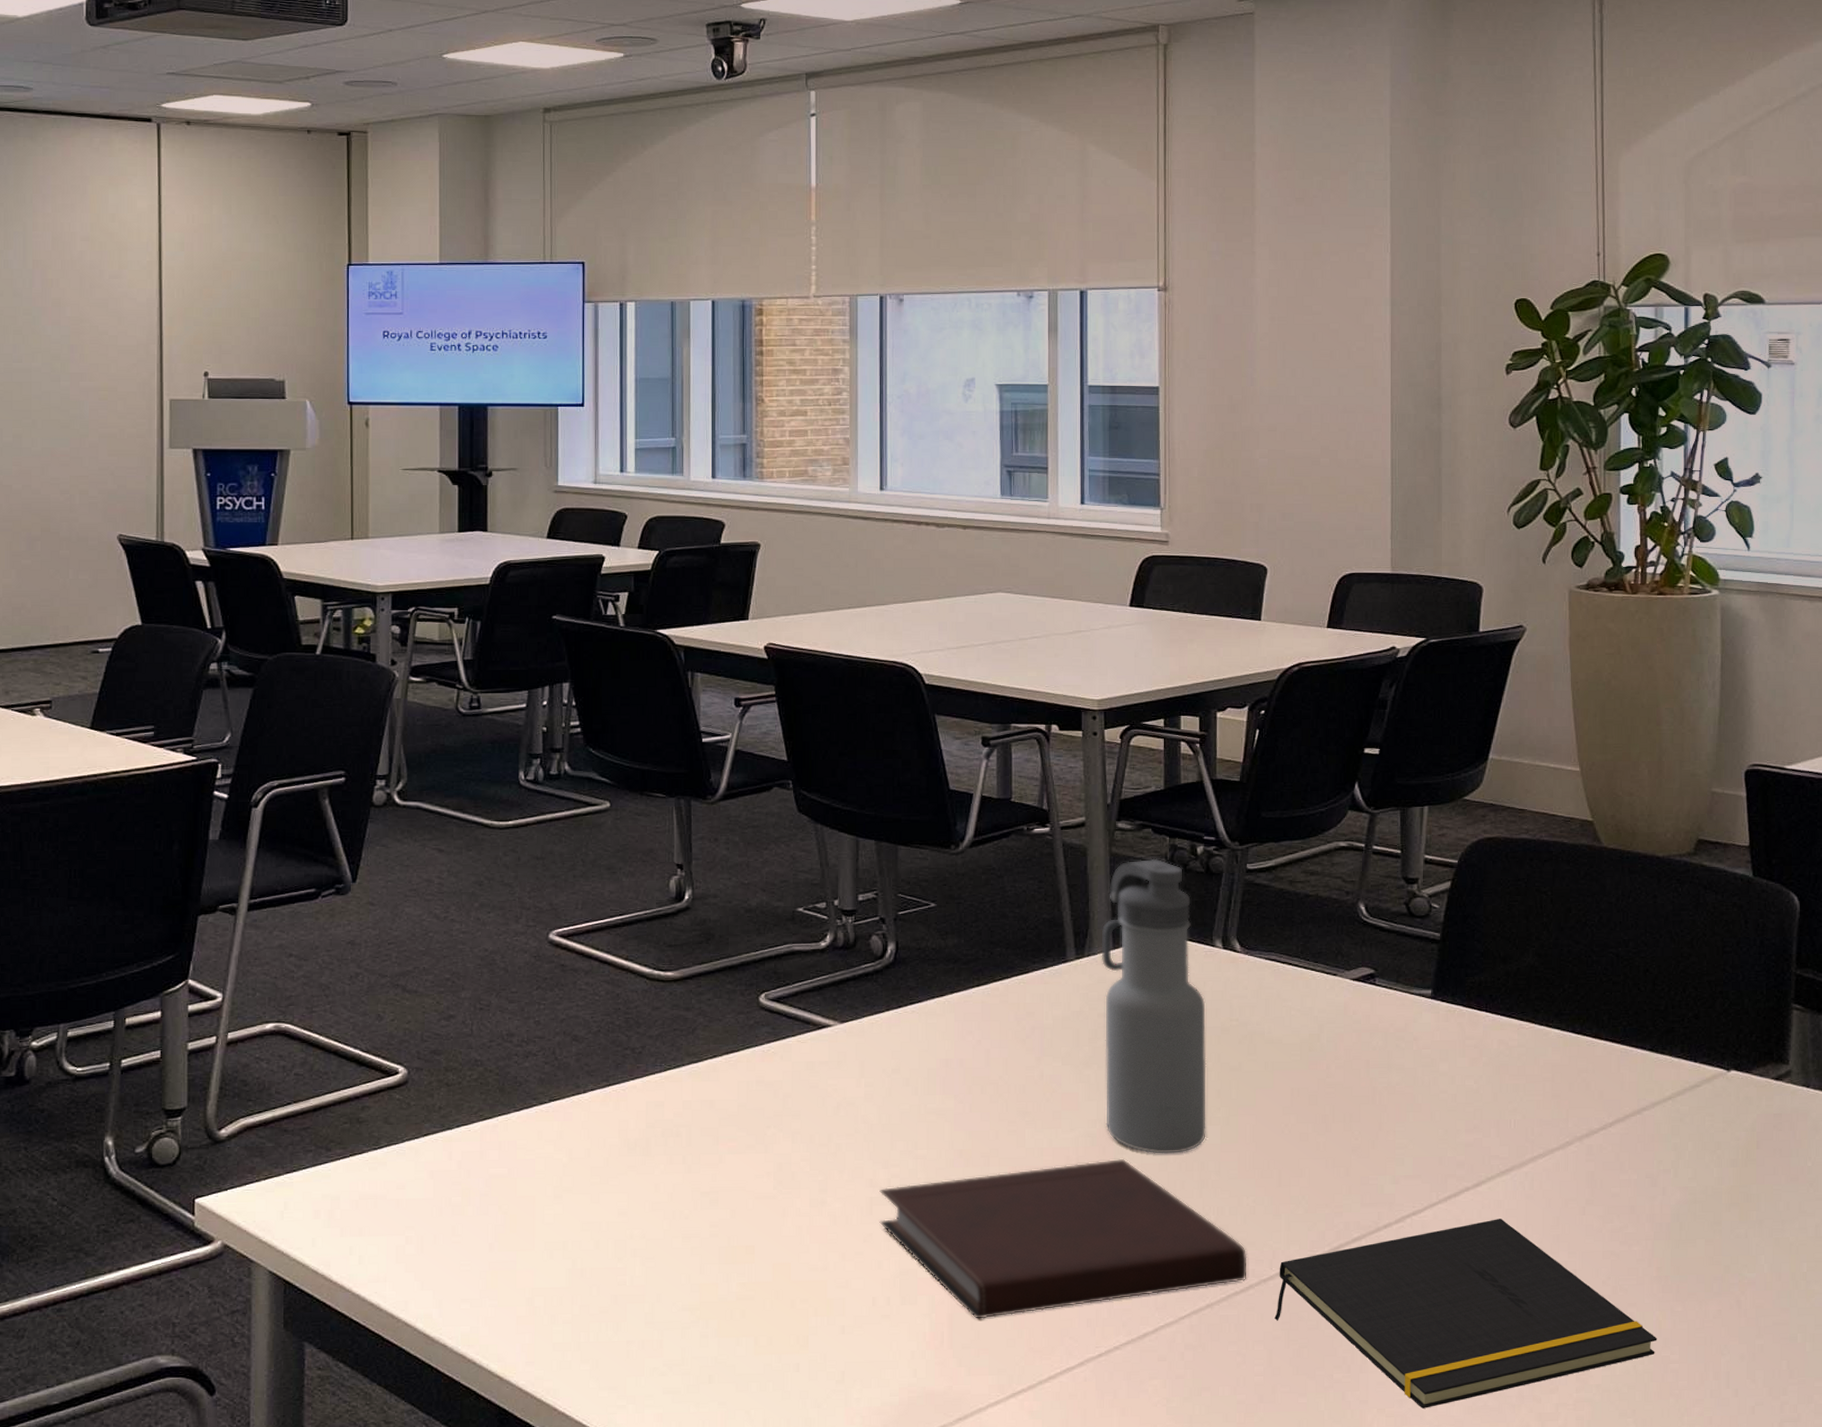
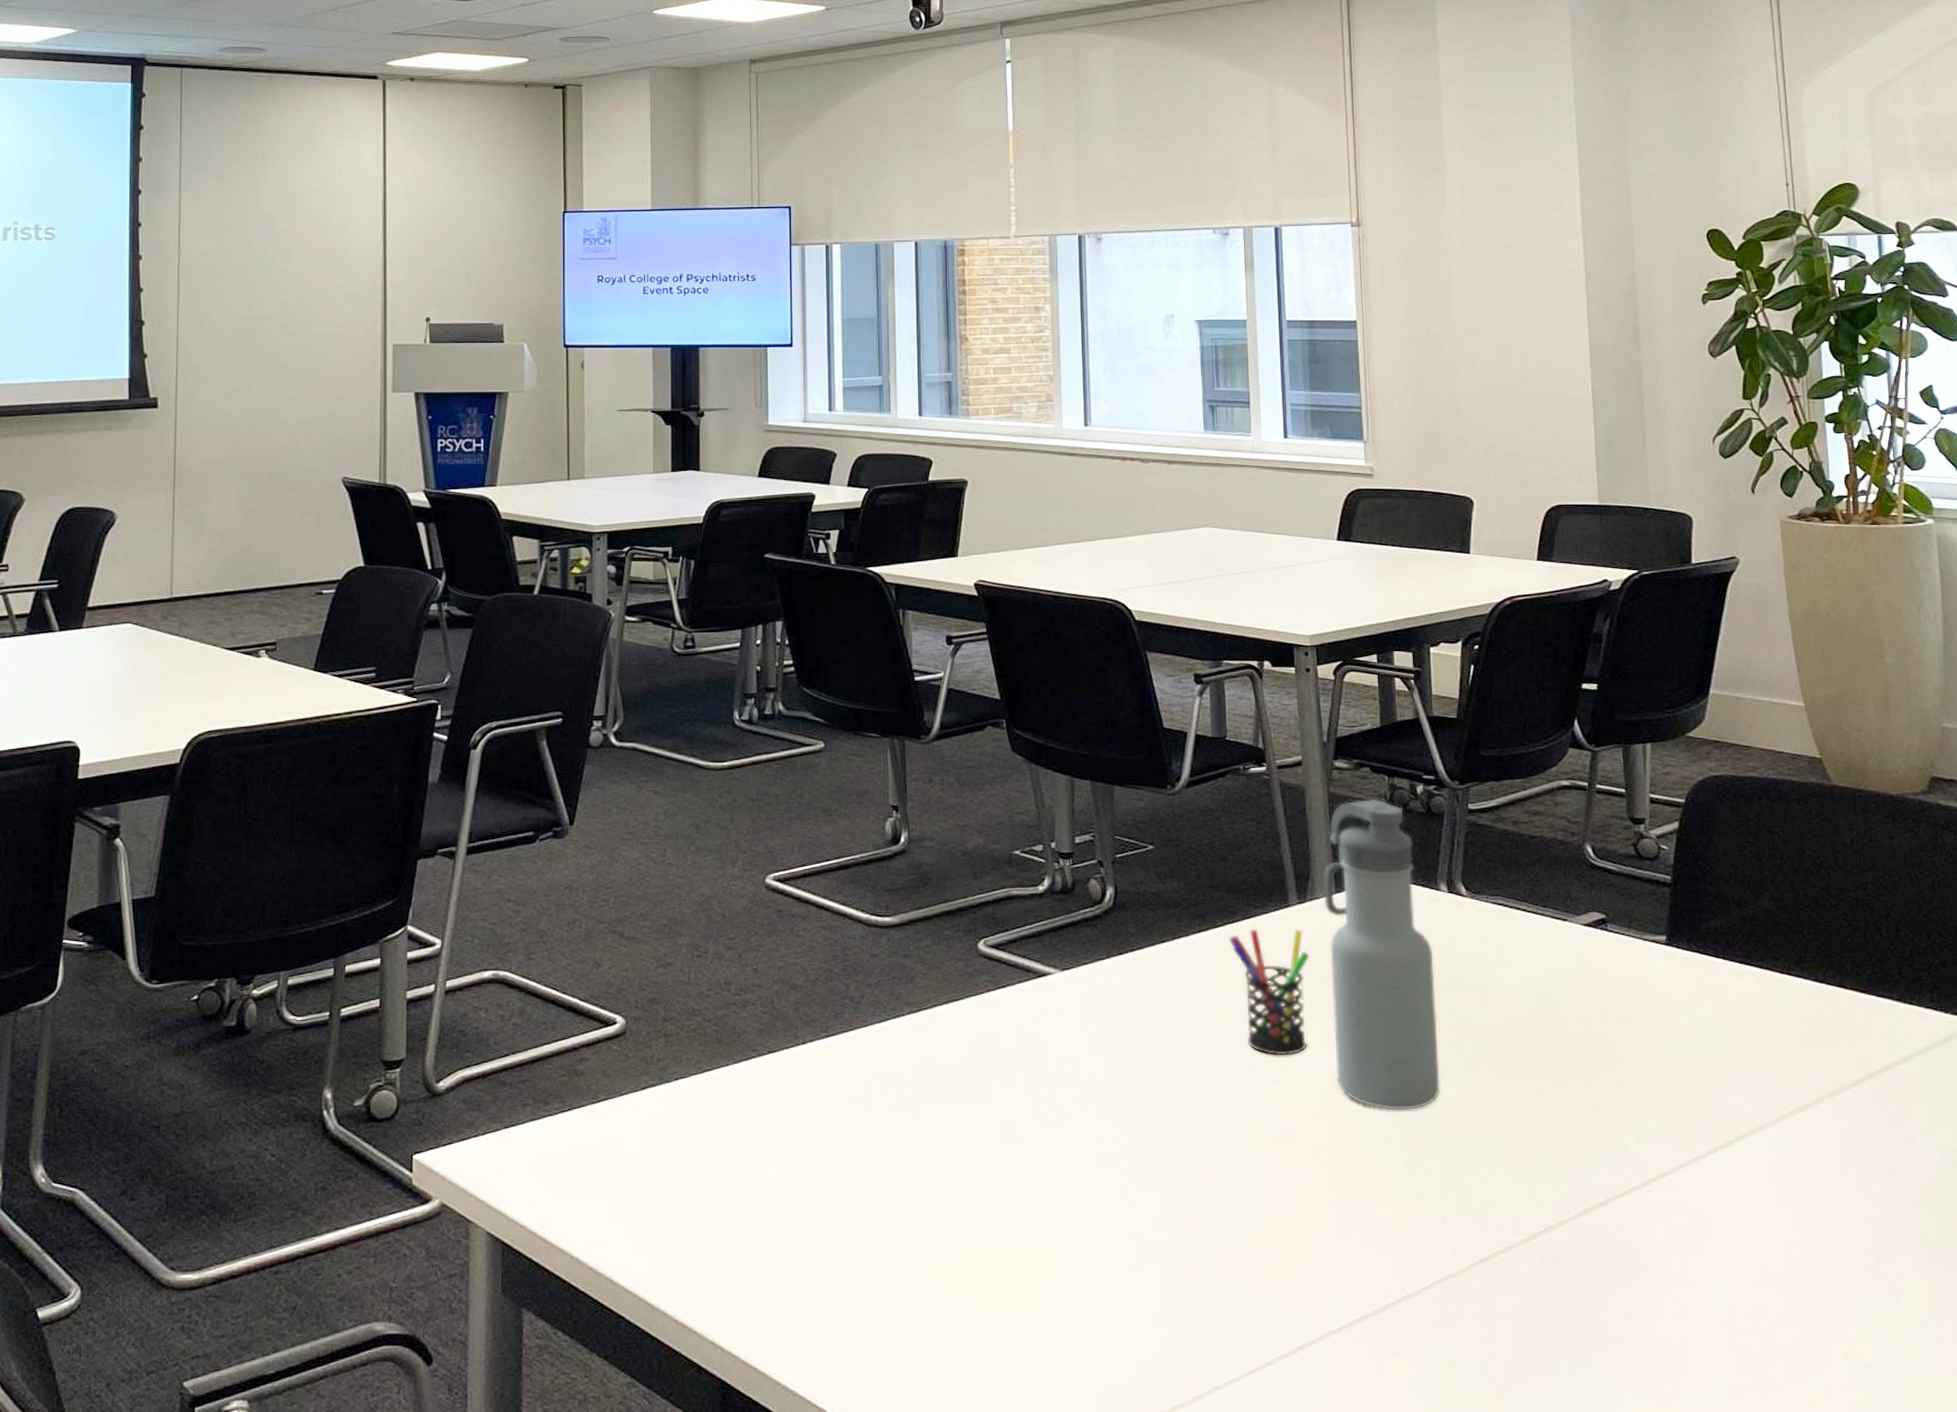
notebook: present [879,1158,1247,1319] -> none [1106,1115,1491,1288]
pen holder: none [1006,982,1085,1103] -> present [1228,928,1310,1056]
notepad: present [1274,1219,1657,1409] -> none [1521,1182,1928,1390]

